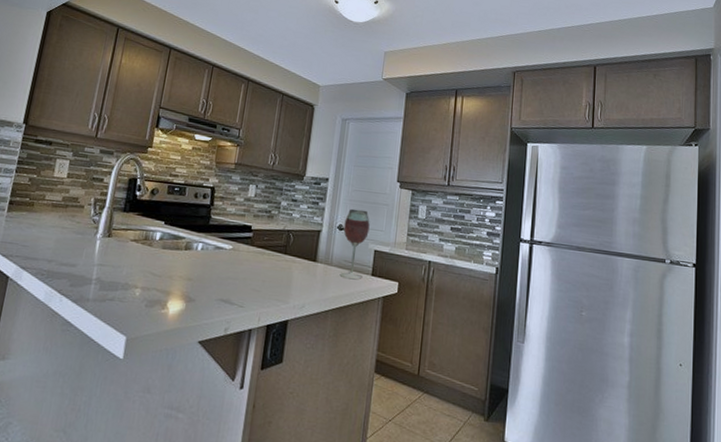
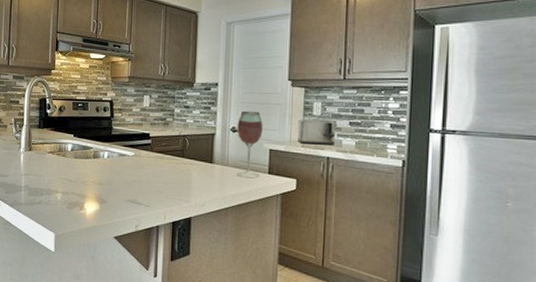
toaster: none [402,221,441,250] -> present [297,119,338,146]

